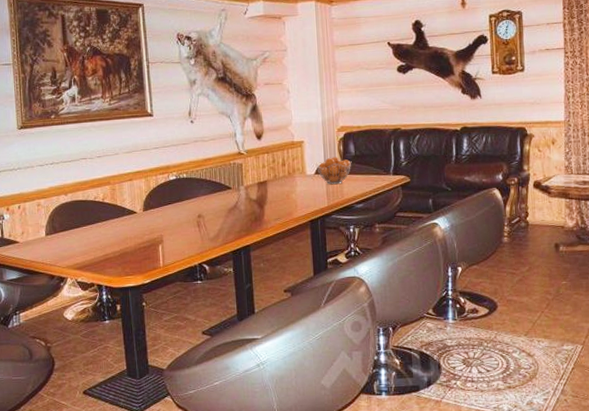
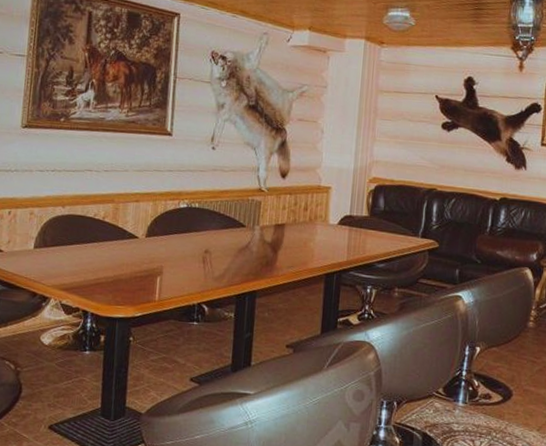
fruit basket: present [316,157,352,185] -> none [340,208,380,239]

